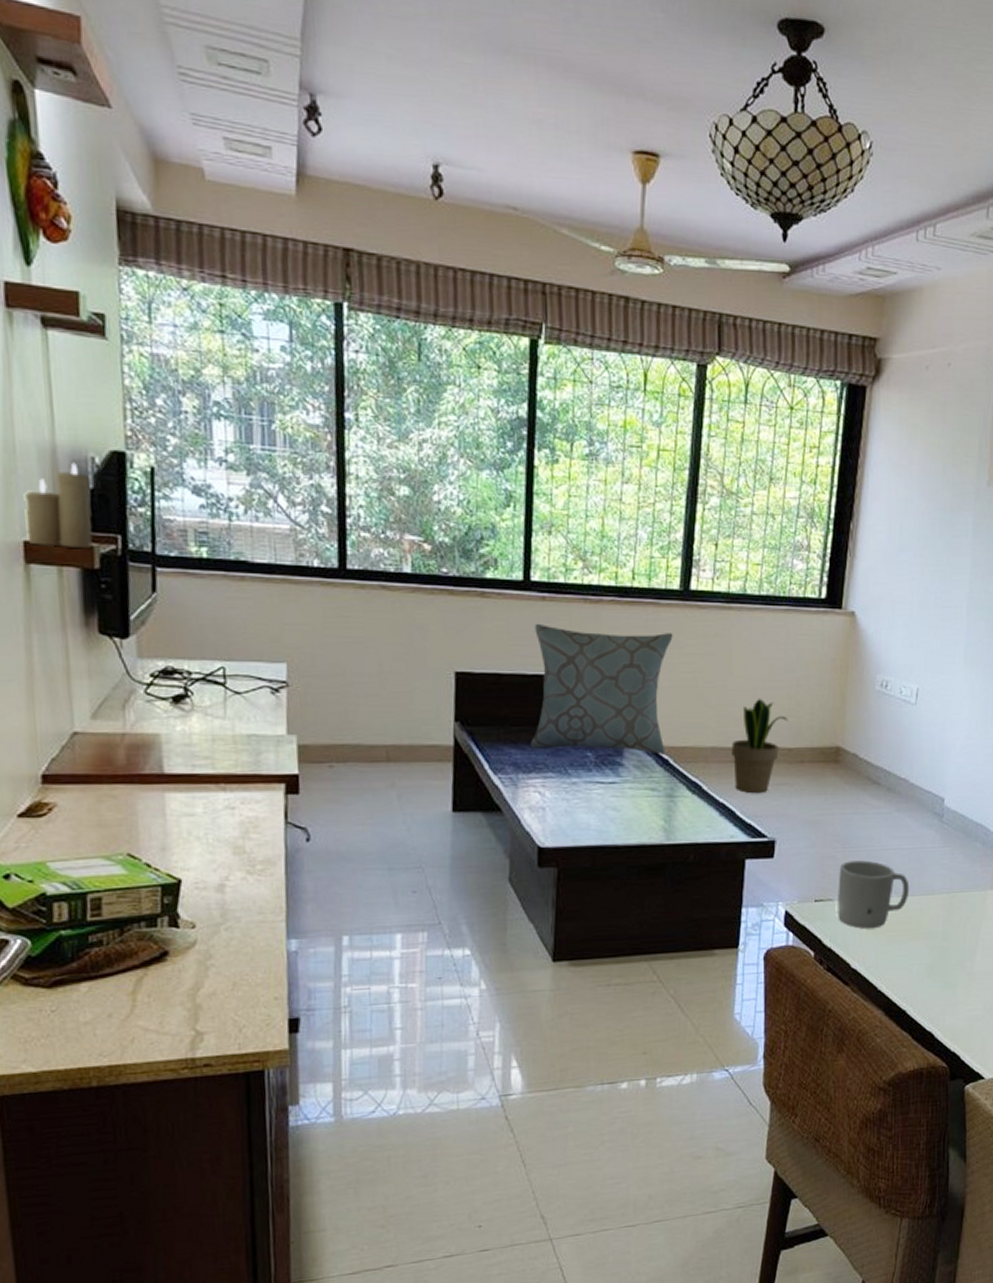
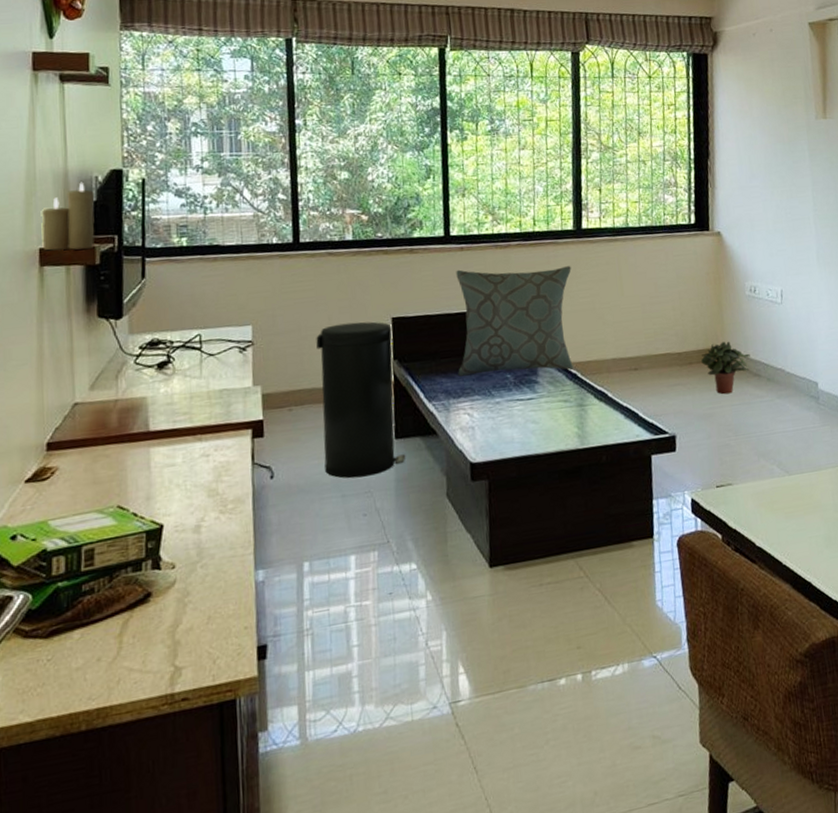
pedal bin: none [363,672,465,850] -> present [316,321,406,478]
potted plant: present [731,698,788,794] -> none [629,312,675,396]
potted plant: none [814,741,871,801] -> present [701,341,750,394]
mug: present [836,860,910,928] -> none [734,445,799,508]

